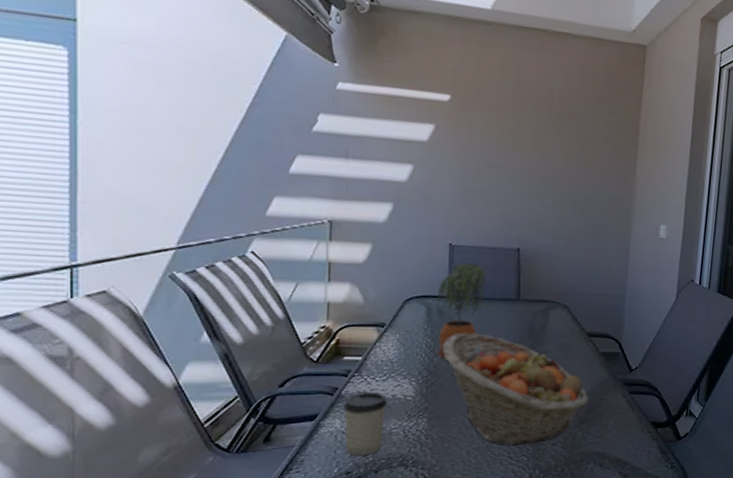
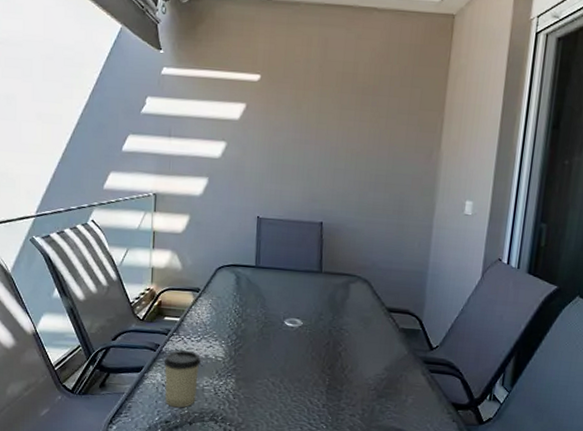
potted plant: present [436,263,486,361] -> none [244,235,290,327]
fruit basket: present [442,333,589,447] -> none [249,301,388,414]

